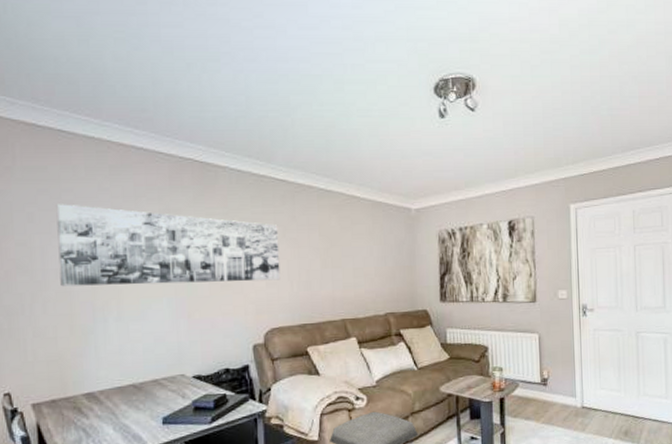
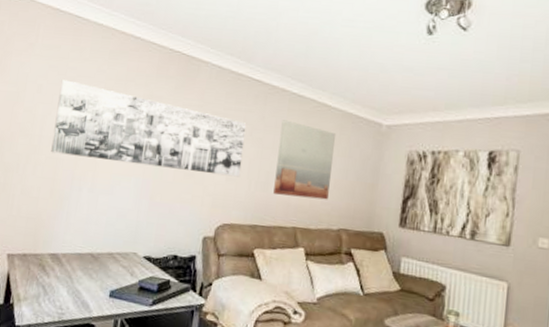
wall art: none [314,216,371,291] -> present [273,120,337,200]

